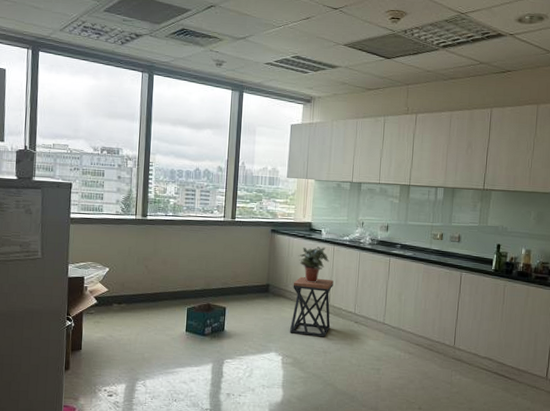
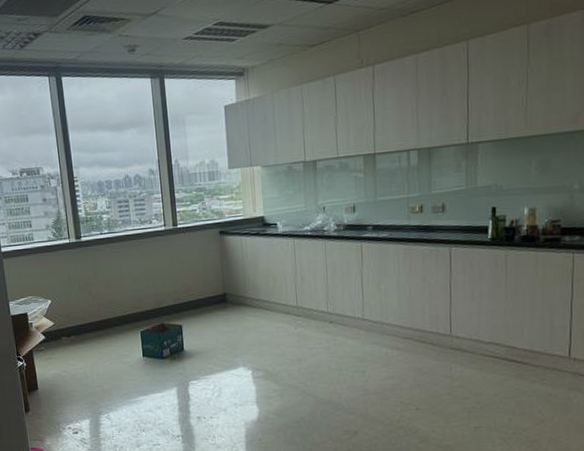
stool: present [290,277,334,337] -> none [252,278,301,344]
potted plant: present [298,246,329,282] -> none [254,242,291,285]

